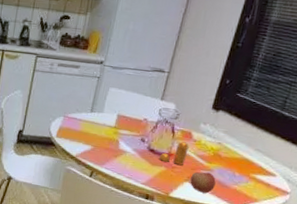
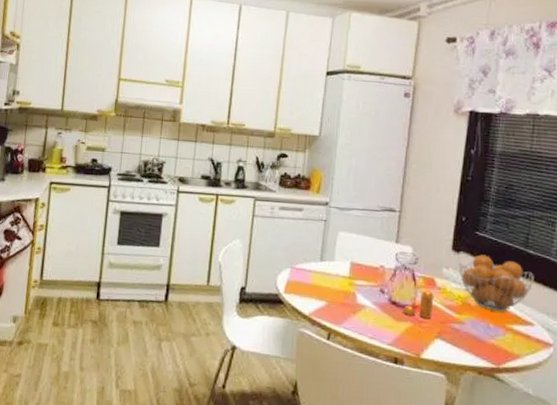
apple: present [190,172,216,194] -> none [441,325,470,352]
fruit basket: none [215,114,285,164] -> present [458,254,534,312]

